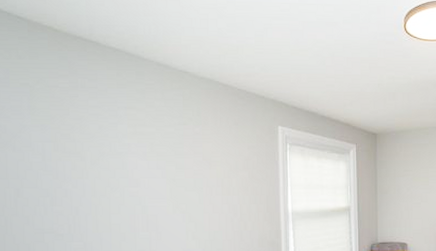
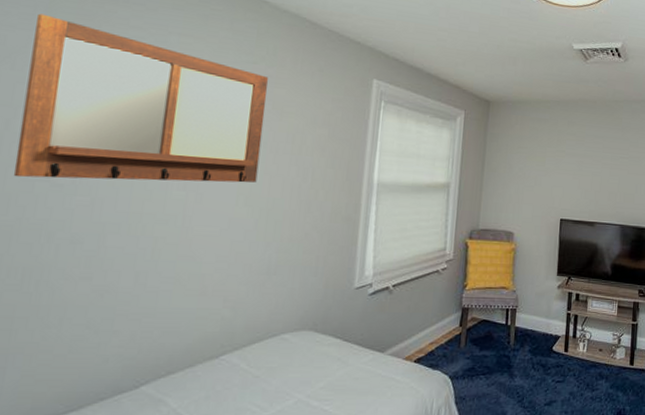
writing board: none [24,105,199,232] -> present [13,13,268,183]

